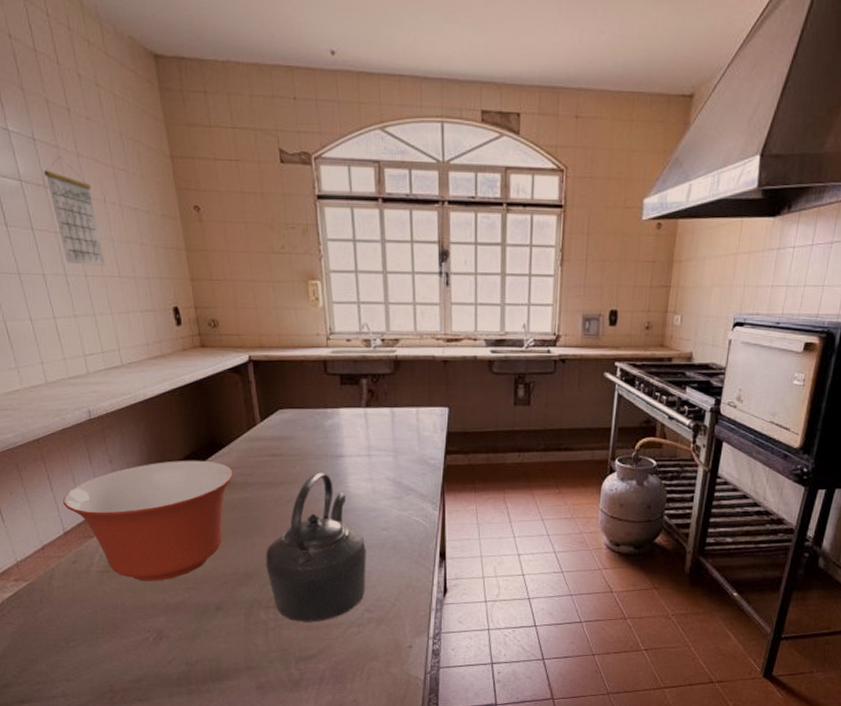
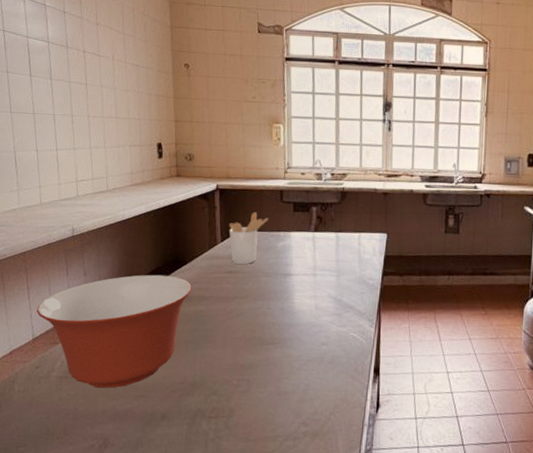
calendar: present [44,156,106,267] -> none [68,25,106,110]
kettle: present [266,472,366,622] -> none [212,289,306,434]
utensil holder: none [268,386,312,446] -> present [229,211,268,264]

